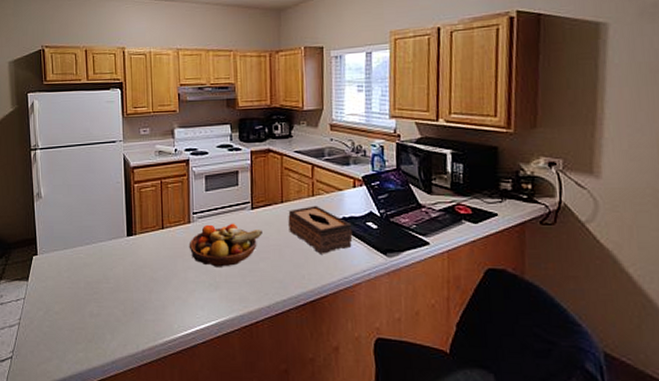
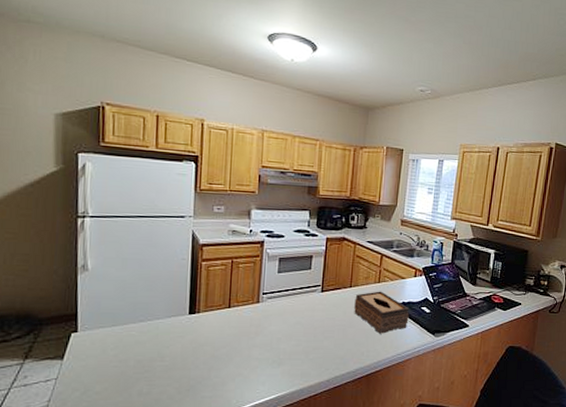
fruit bowl: present [189,223,262,267] -> none [255,304,329,345]

